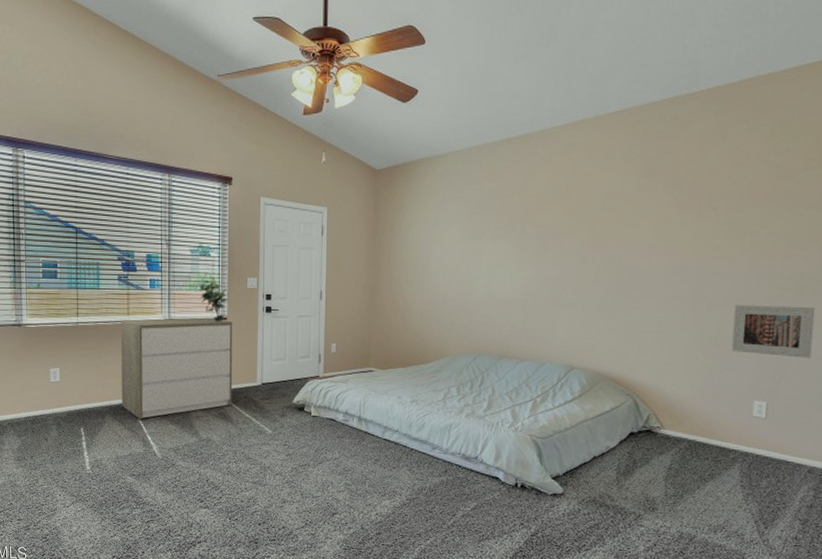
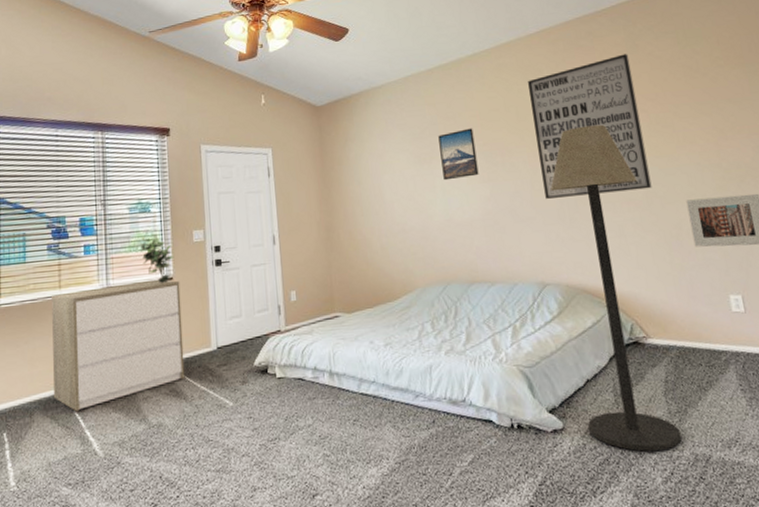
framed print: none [491,208,530,258] -> present [438,128,479,181]
floor lamp: none [586,218,689,525] -> present [550,124,682,452]
wall art: none [590,145,713,289] -> present [528,54,652,199]

